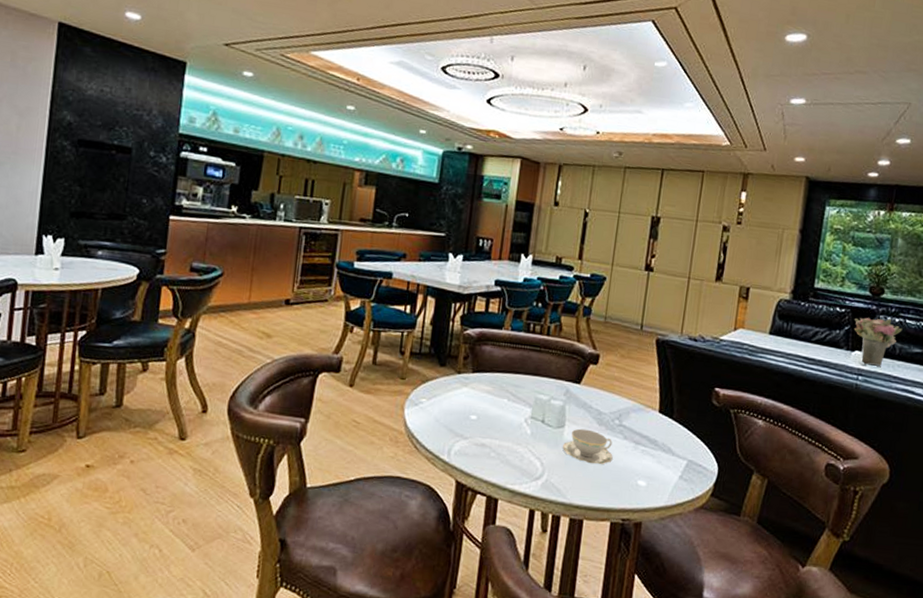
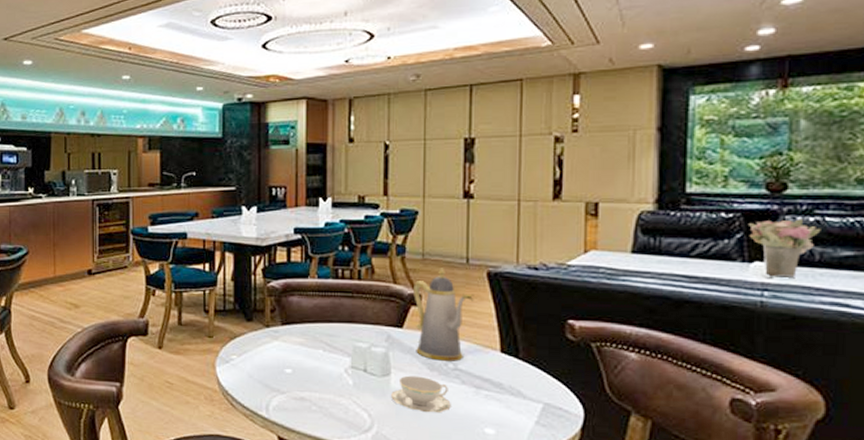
coffee pot: none [589,331,644,418] -> present [414,268,474,361]

